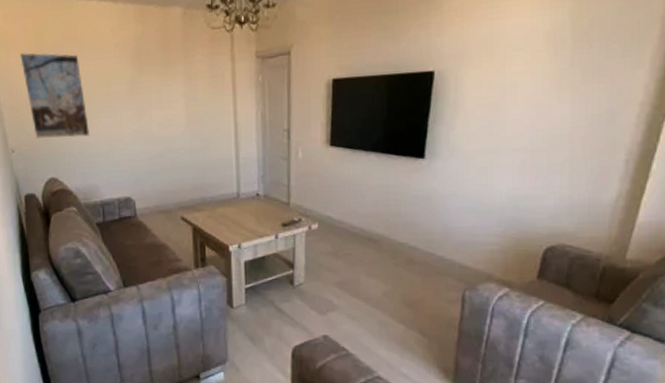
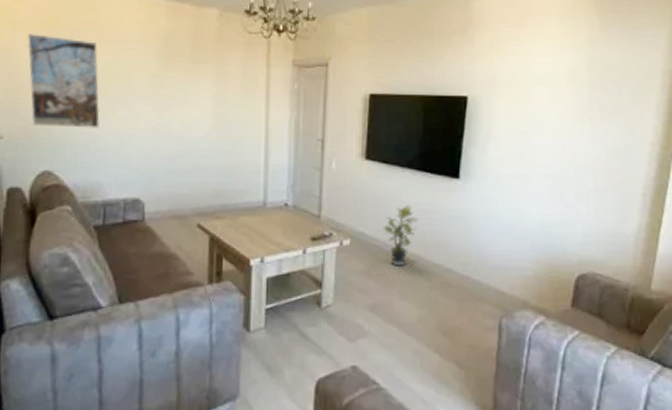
potted plant: none [349,187,383,247] -> present [383,205,418,266]

